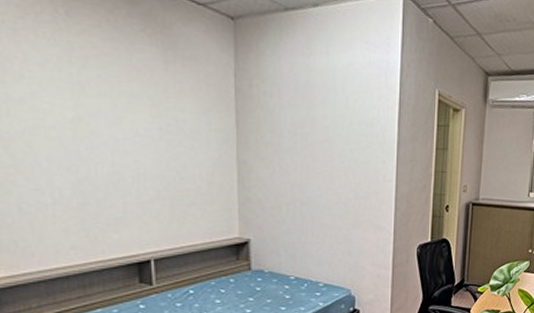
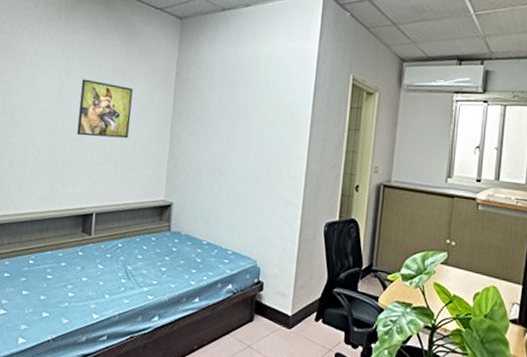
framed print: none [106,96,183,170] -> present [77,79,133,139]

